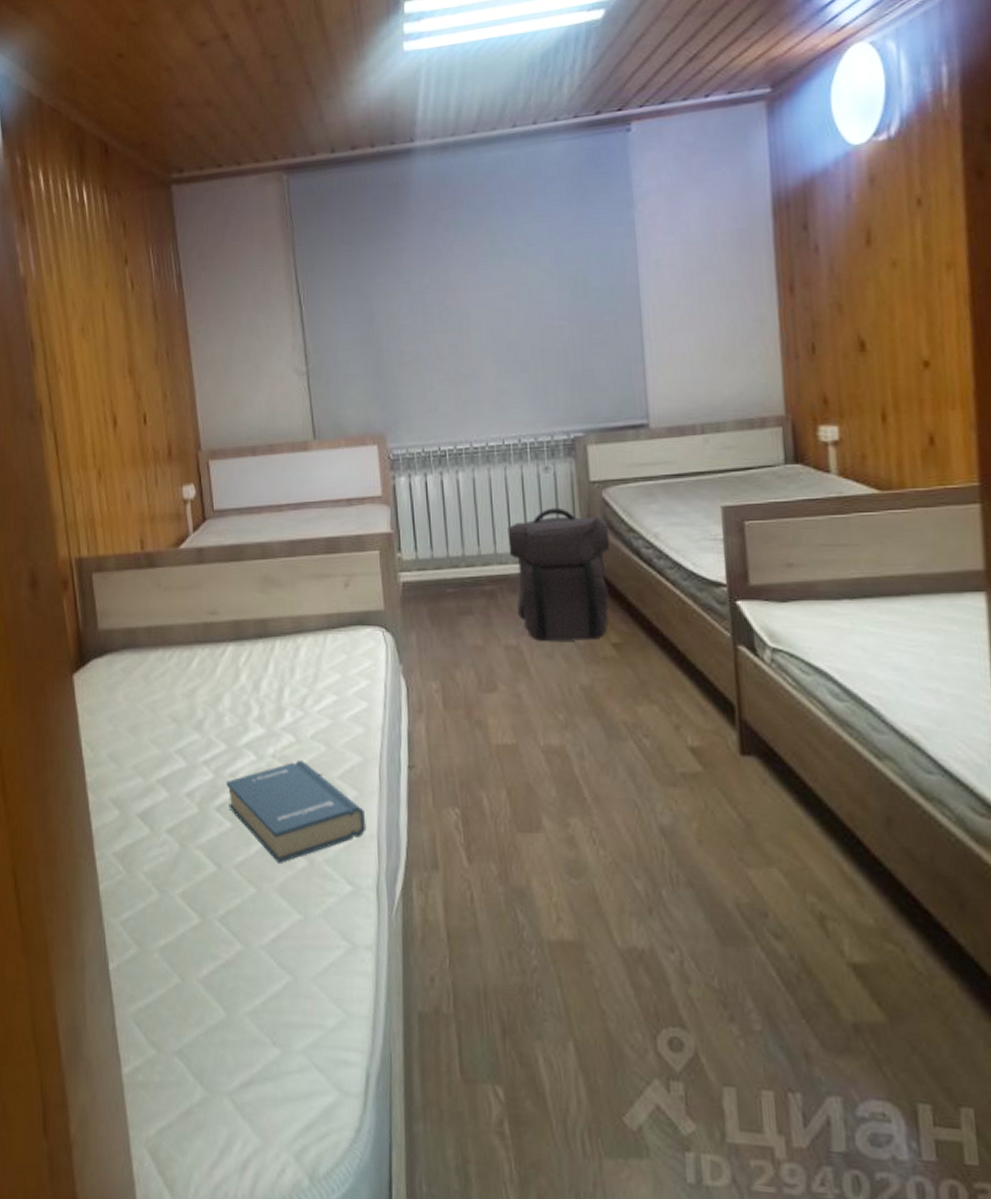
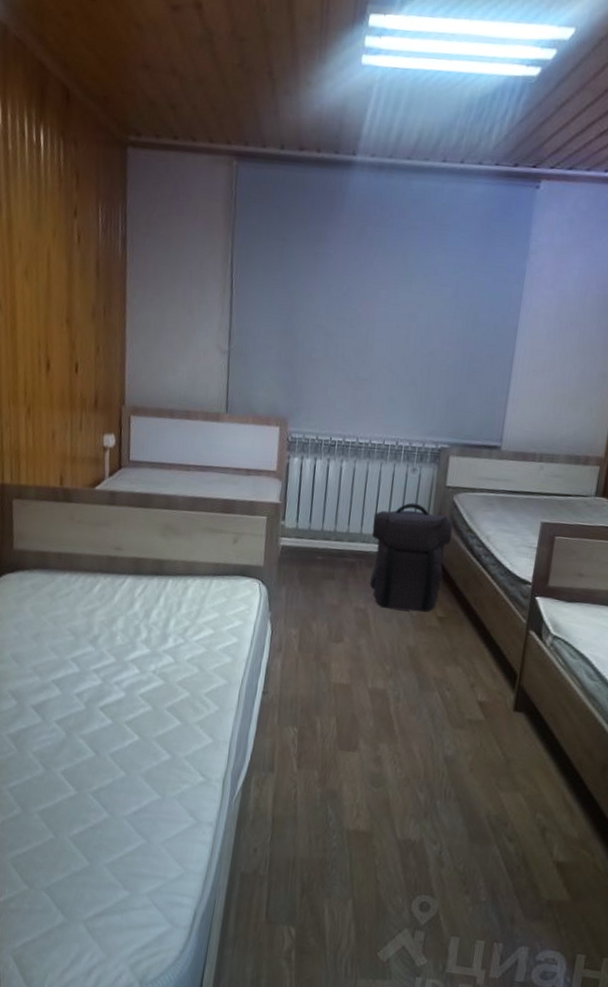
hardback book: present [225,759,367,863] -> none [111,677,223,755]

